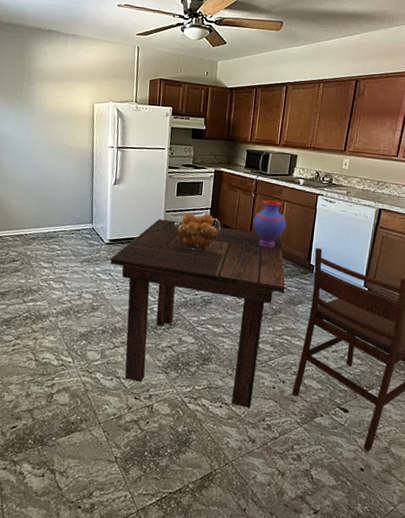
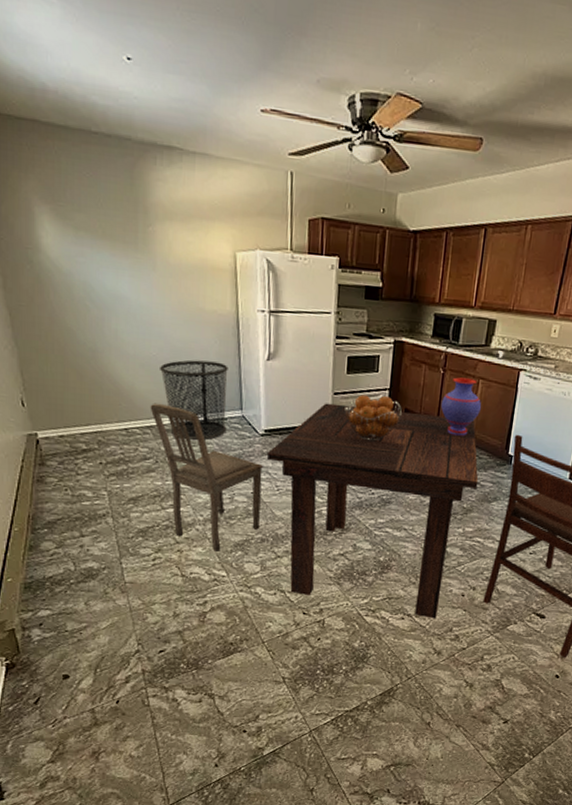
dining chair: none [20,216,107,340] -> present [150,403,263,551]
waste bin: none [31,183,84,247] -> present [160,360,228,441]

